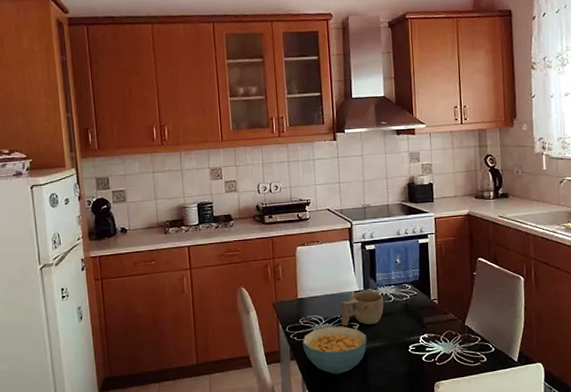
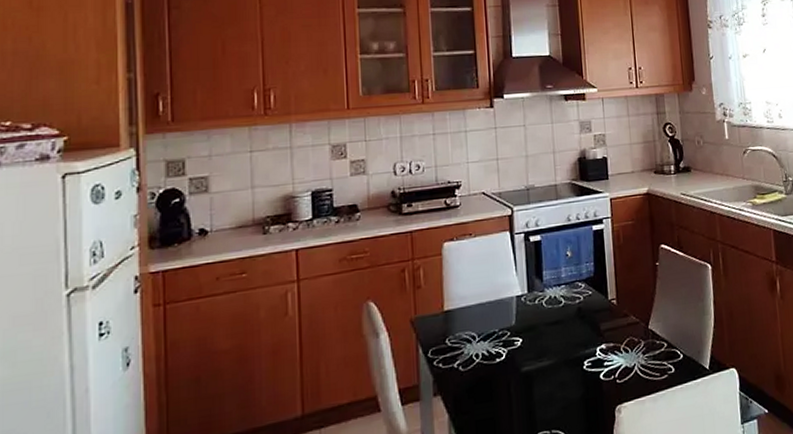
cereal bowl: present [302,326,367,375] -> none [449,343,532,410]
cup: present [341,291,384,327] -> none [499,294,552,344]

